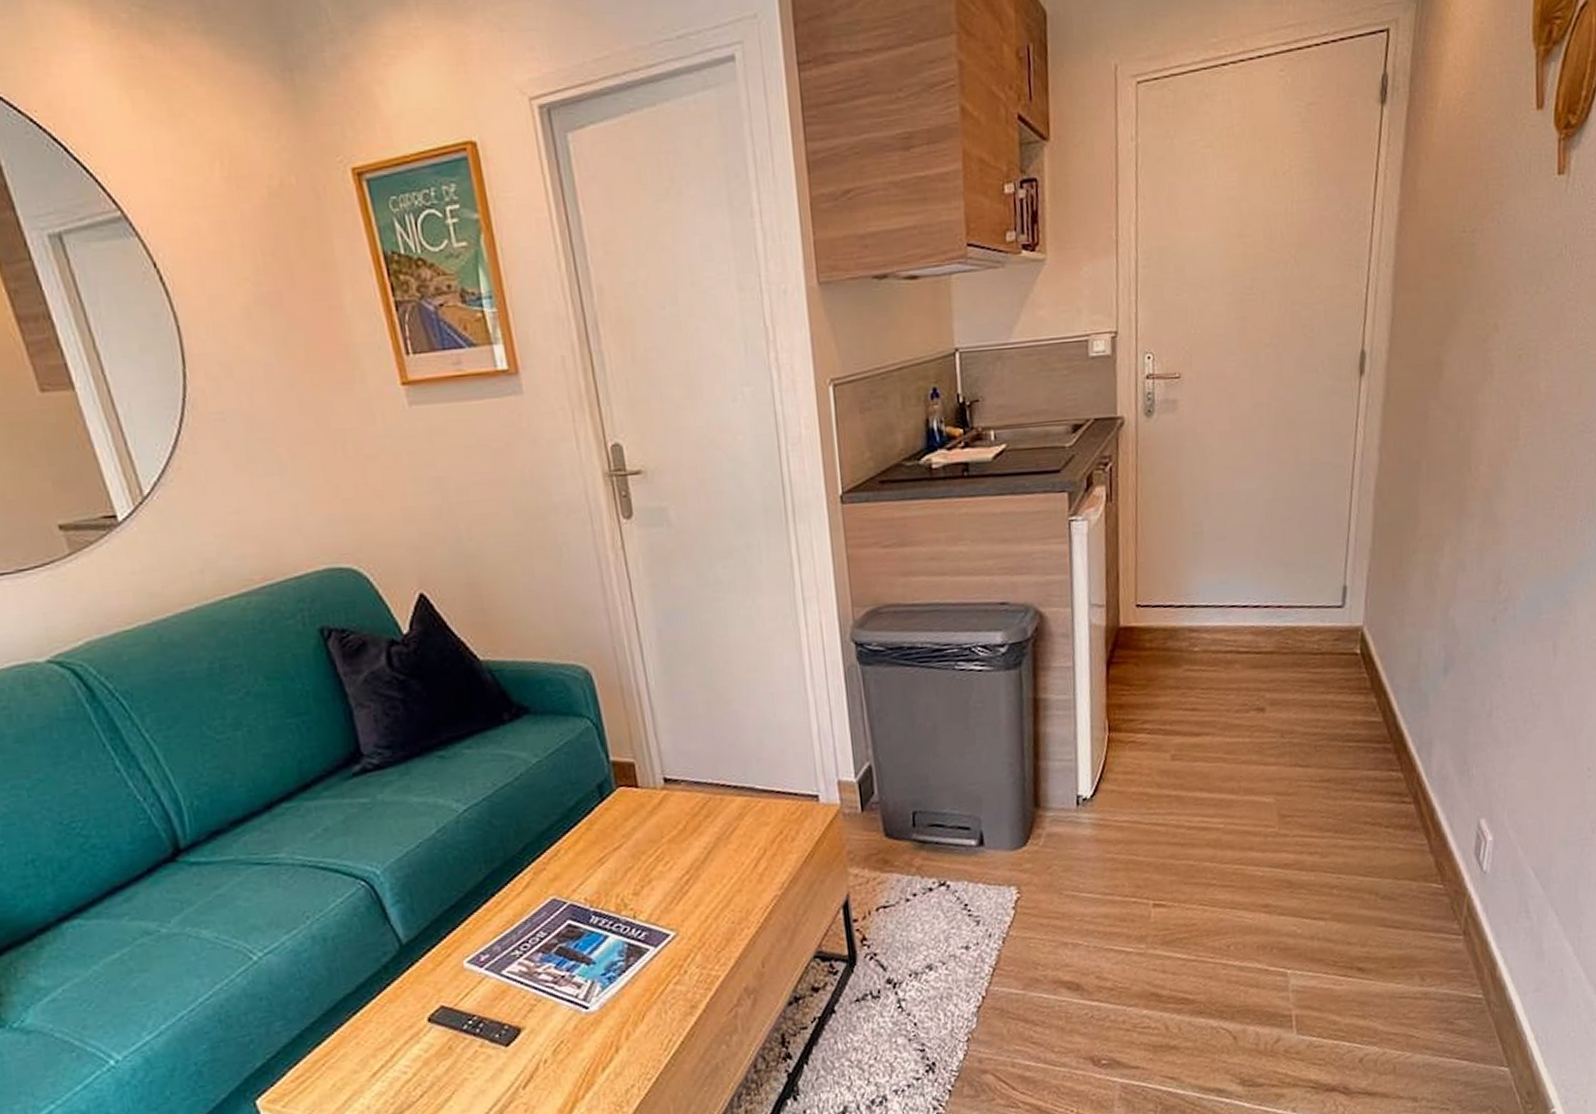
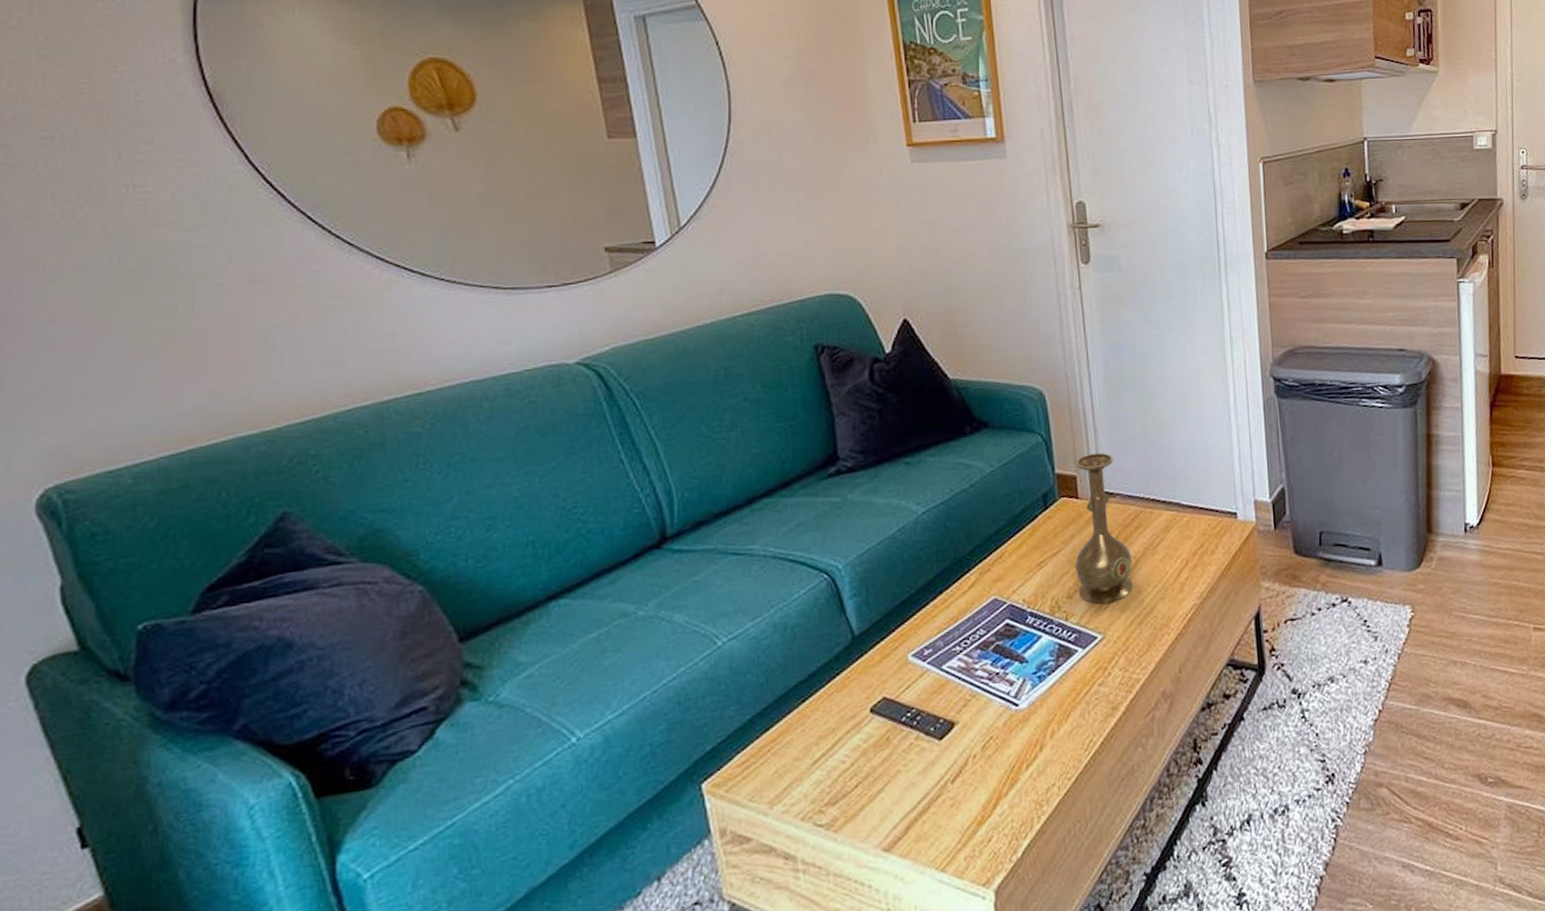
vase: none [632,735,706,900] -> present [1075,452,1133,604]

